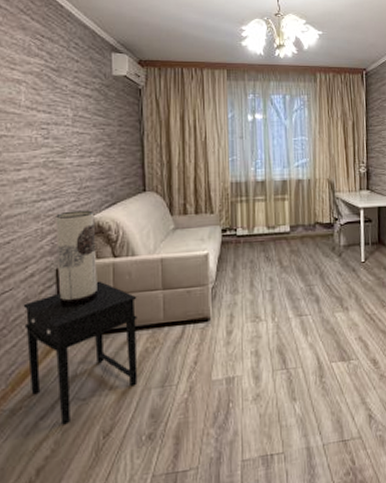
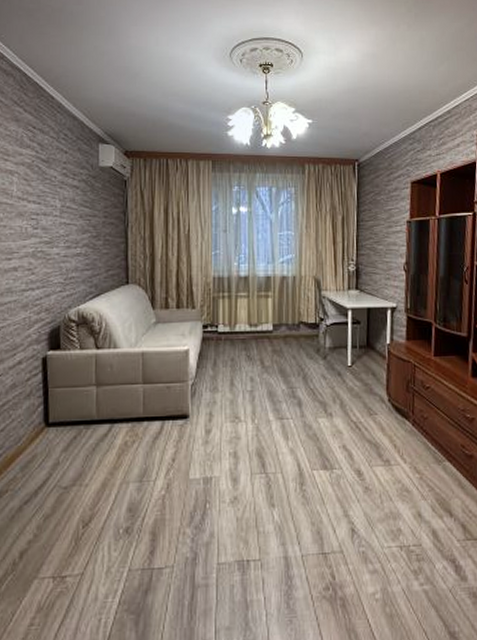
side table: present [23,281,138,425] -> none [11,371,118,511]
table lamp: present [55,210,97,308] -> none [42,301,81,396]

